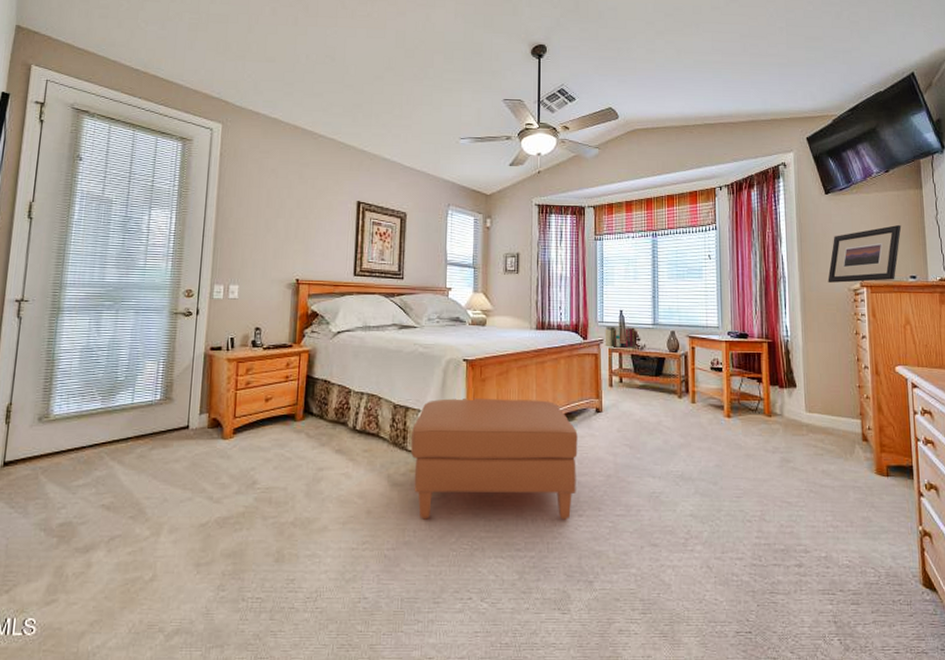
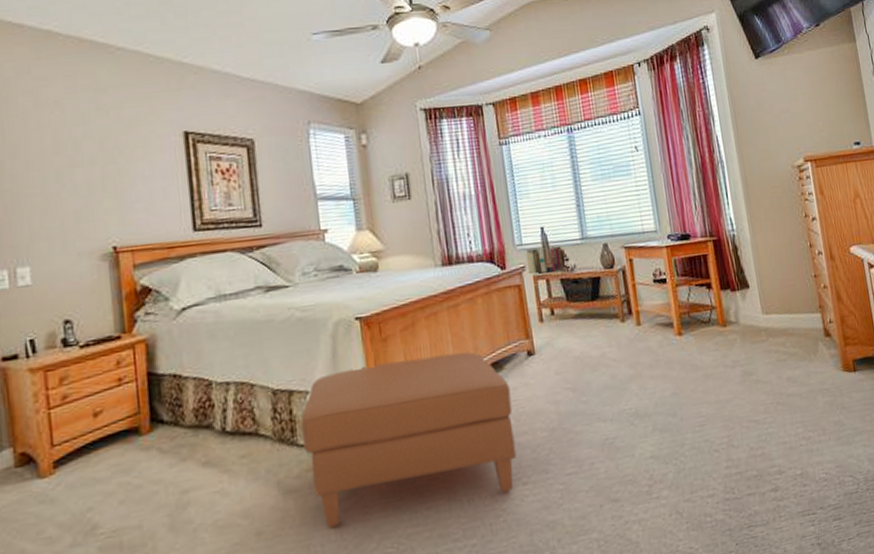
picture frame: present [827,224,902,283] -> none [768,85,840,161]

